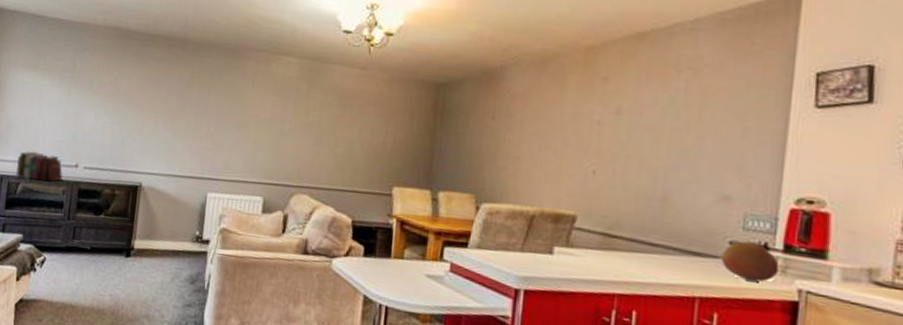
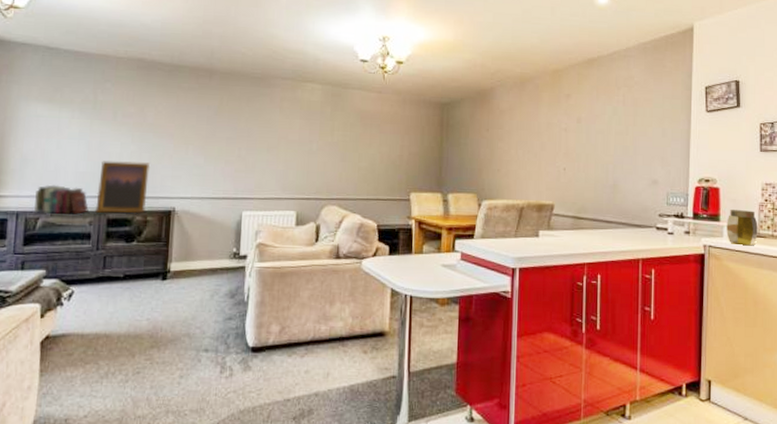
picture frame: none [68,130,121,186] -> present [95,161,151,214]
fruit: present [721,240,779,282] -> none [654,212,691,242]
jar: none [837,245,892,300] -> present [726,210,758,246]

